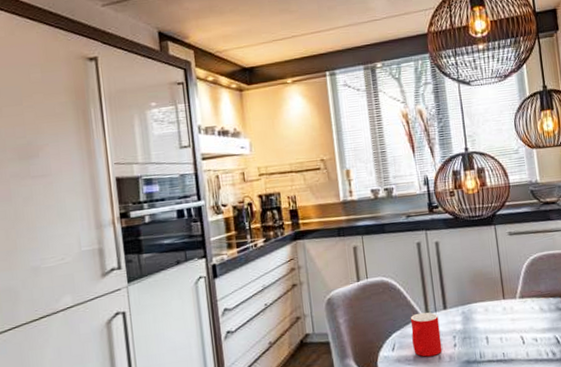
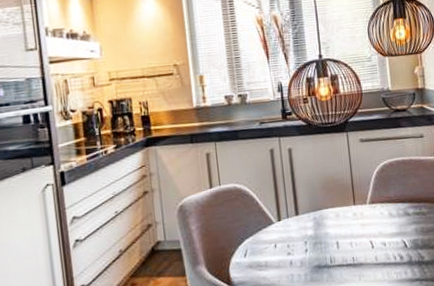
cup: present [410,312,442,357] -> none [262,218,294,263]

